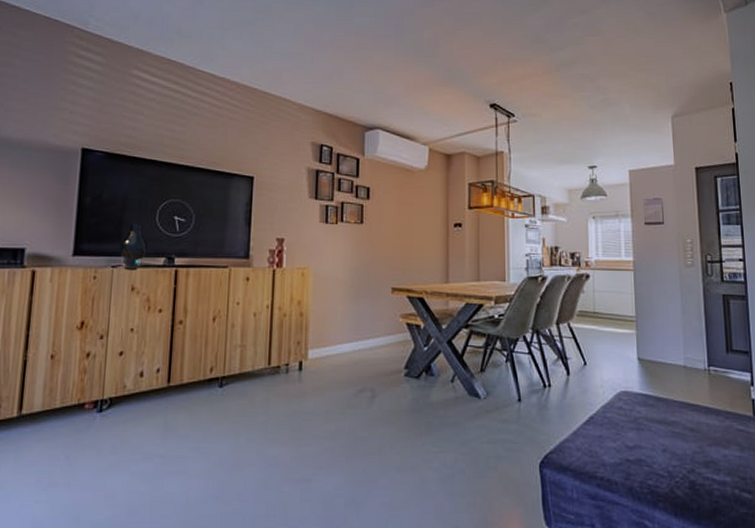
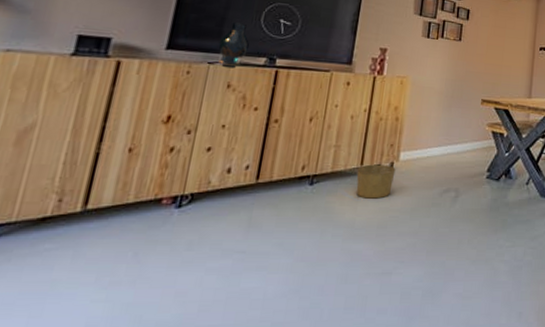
basket: none [265,361,305,401] -> present [356,162,396,199]

